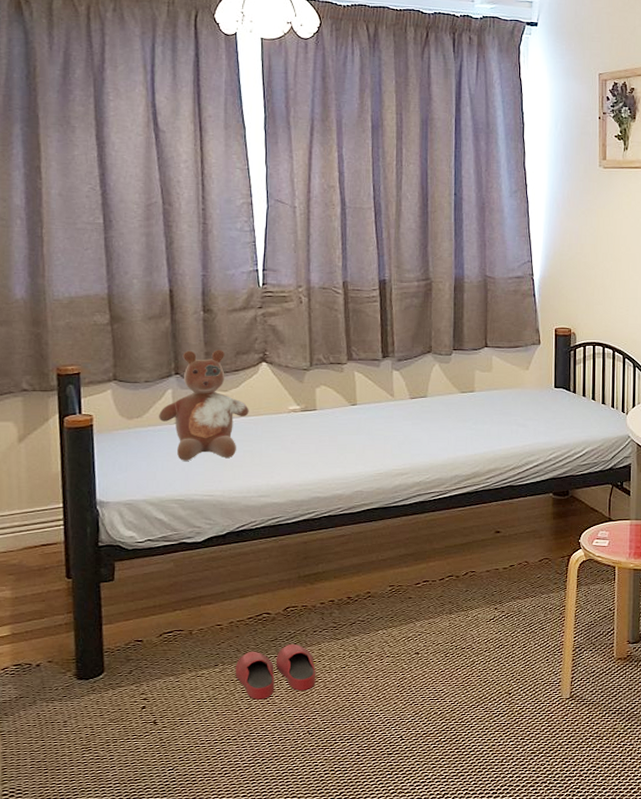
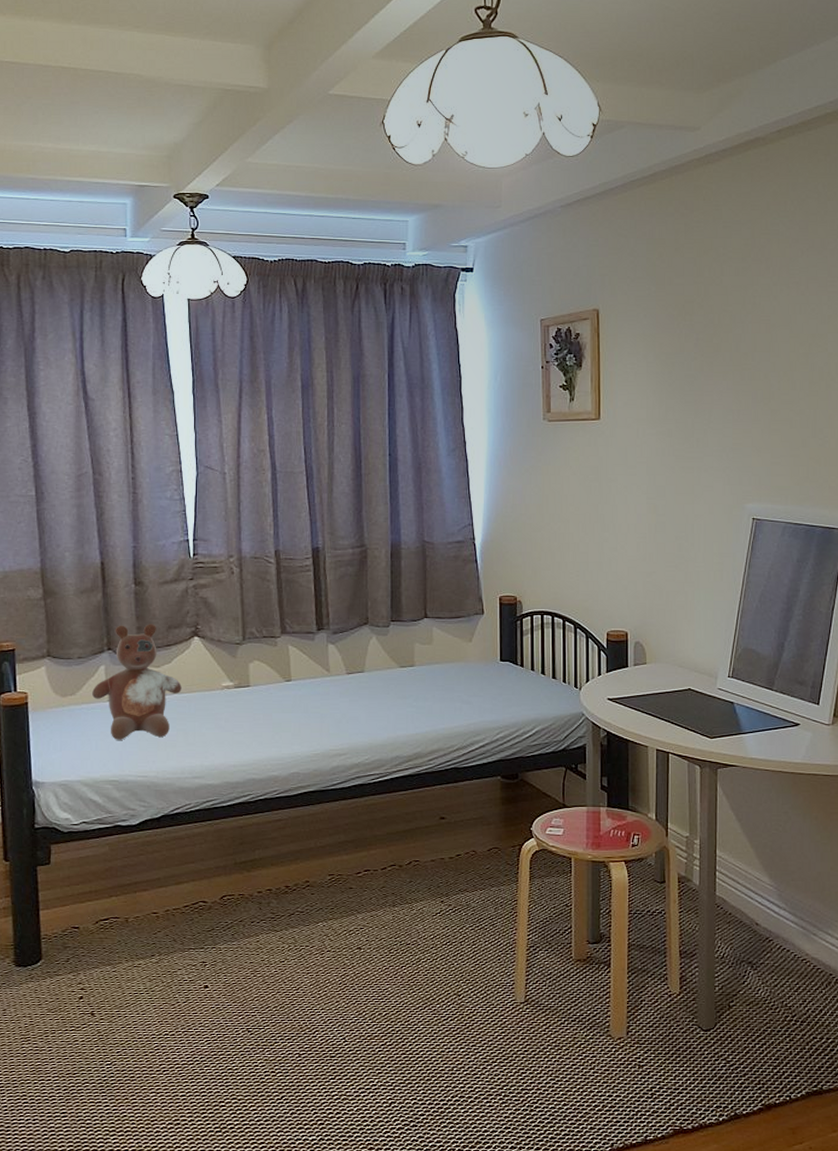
slippers: present [235,643,316,700] -> none [172,934,255,993]

